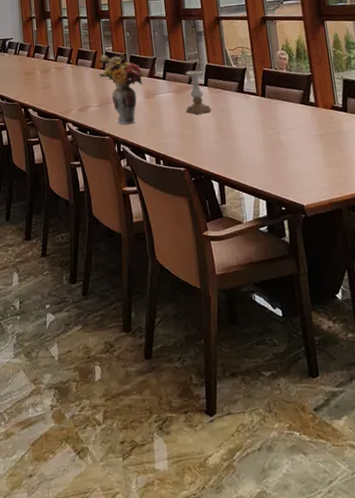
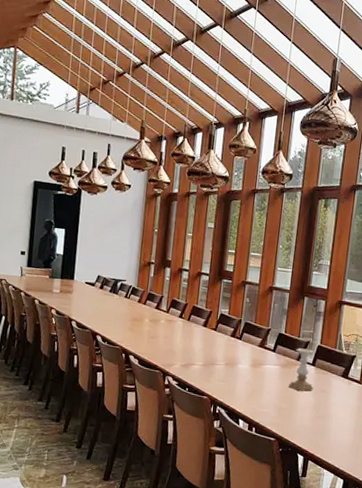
flower arrangement: present [98,54,144,124] -> none [209,315,255,389]

